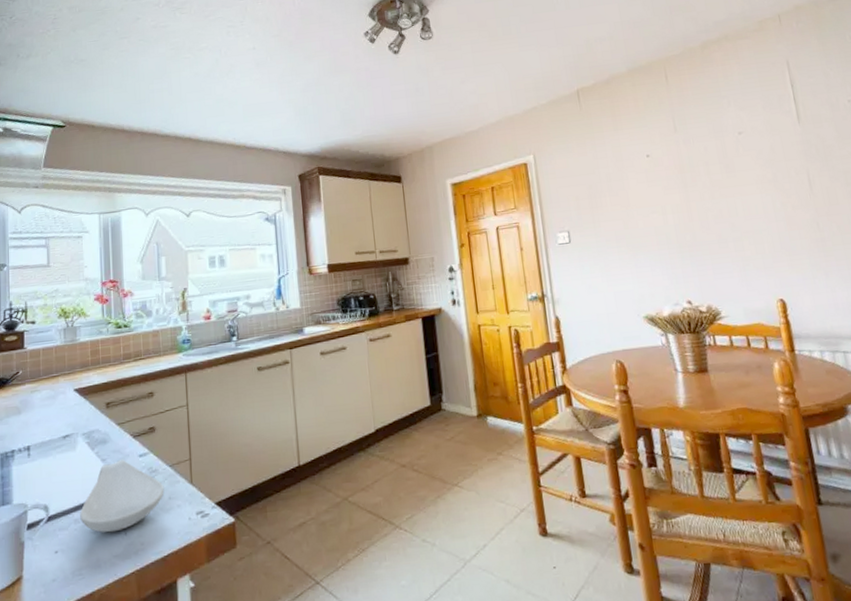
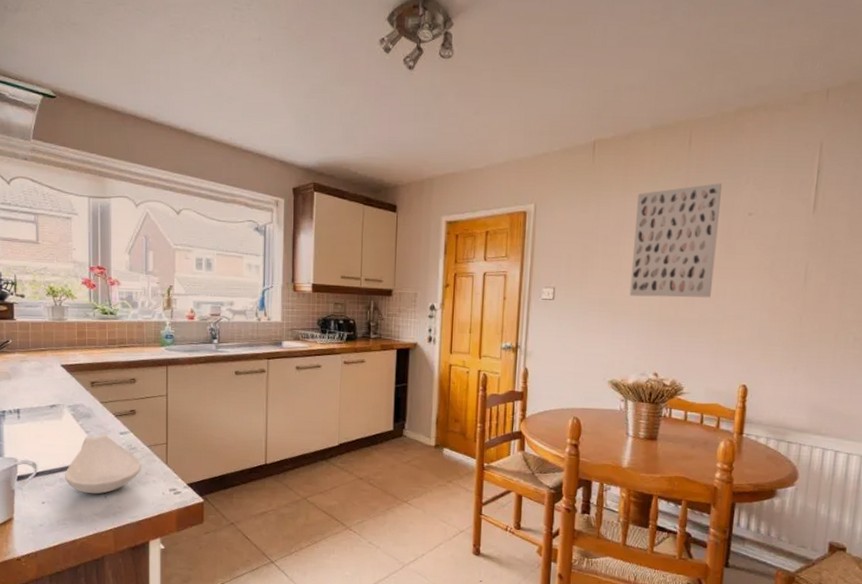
wall art: none [630,110,725,228] -> present [629,183,722,298]

